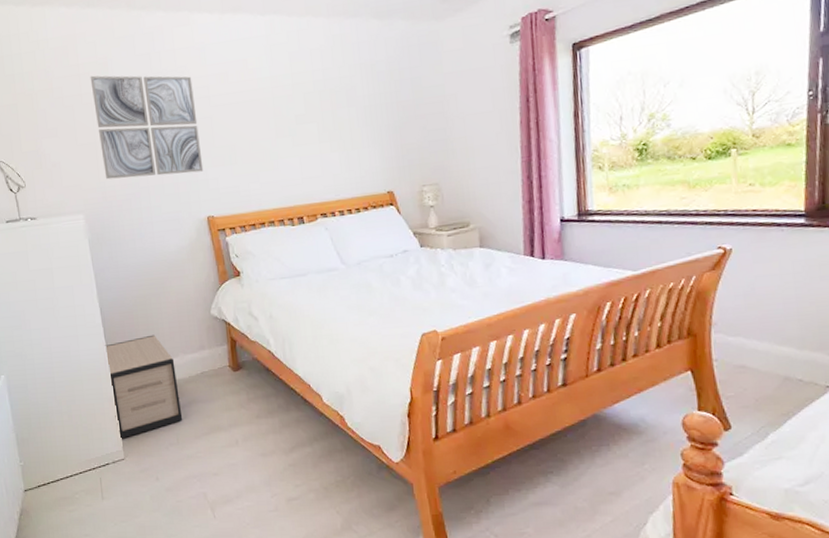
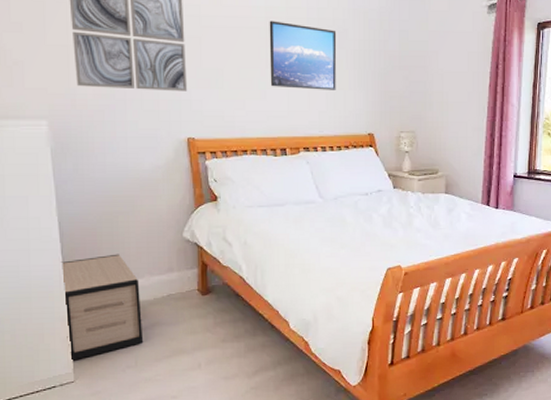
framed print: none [275,88,349,156] -> present [269,21,337,90]

